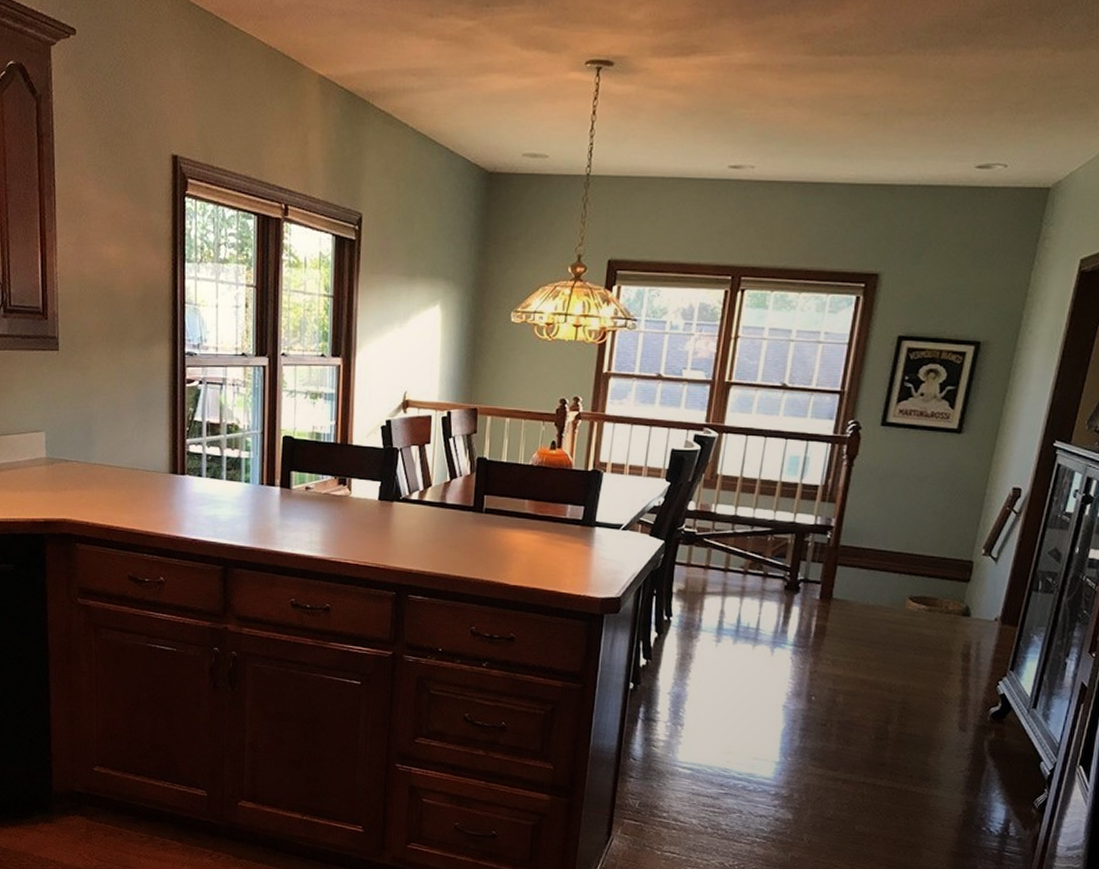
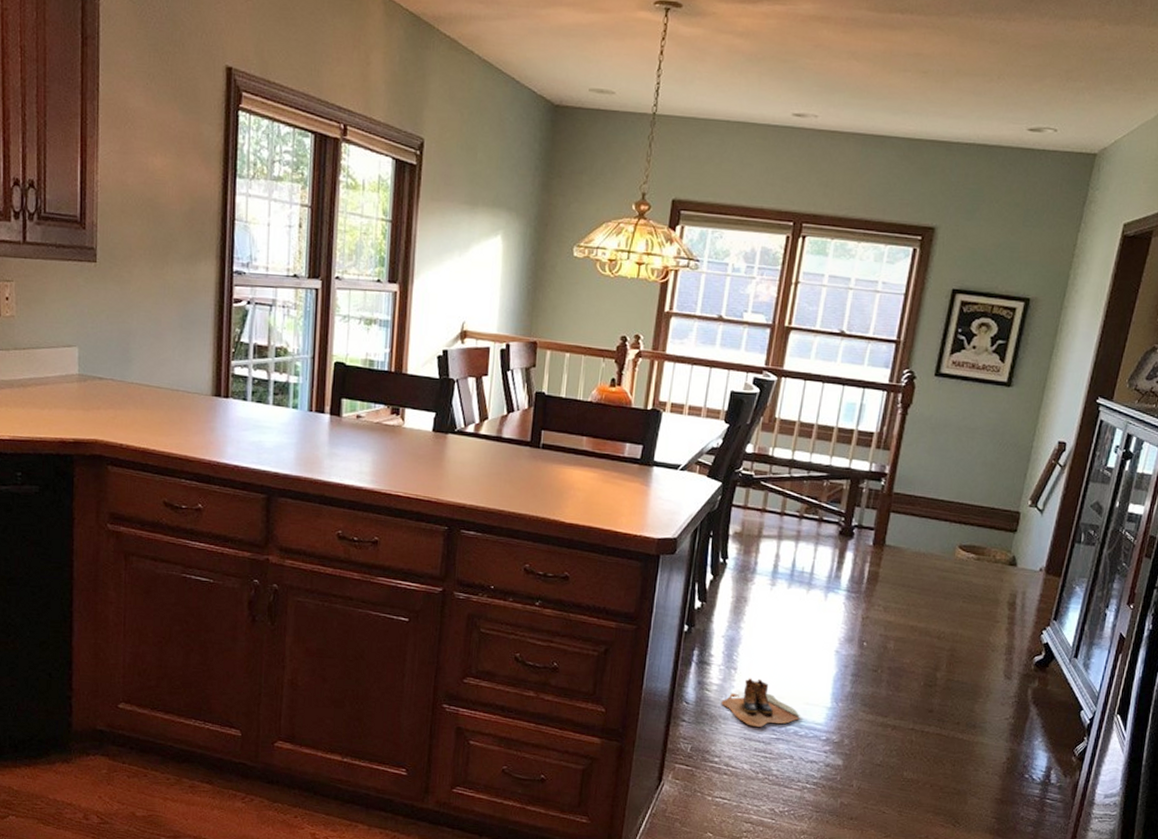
boots: none [668,734,750,782] -> present [721,678,801,727]

